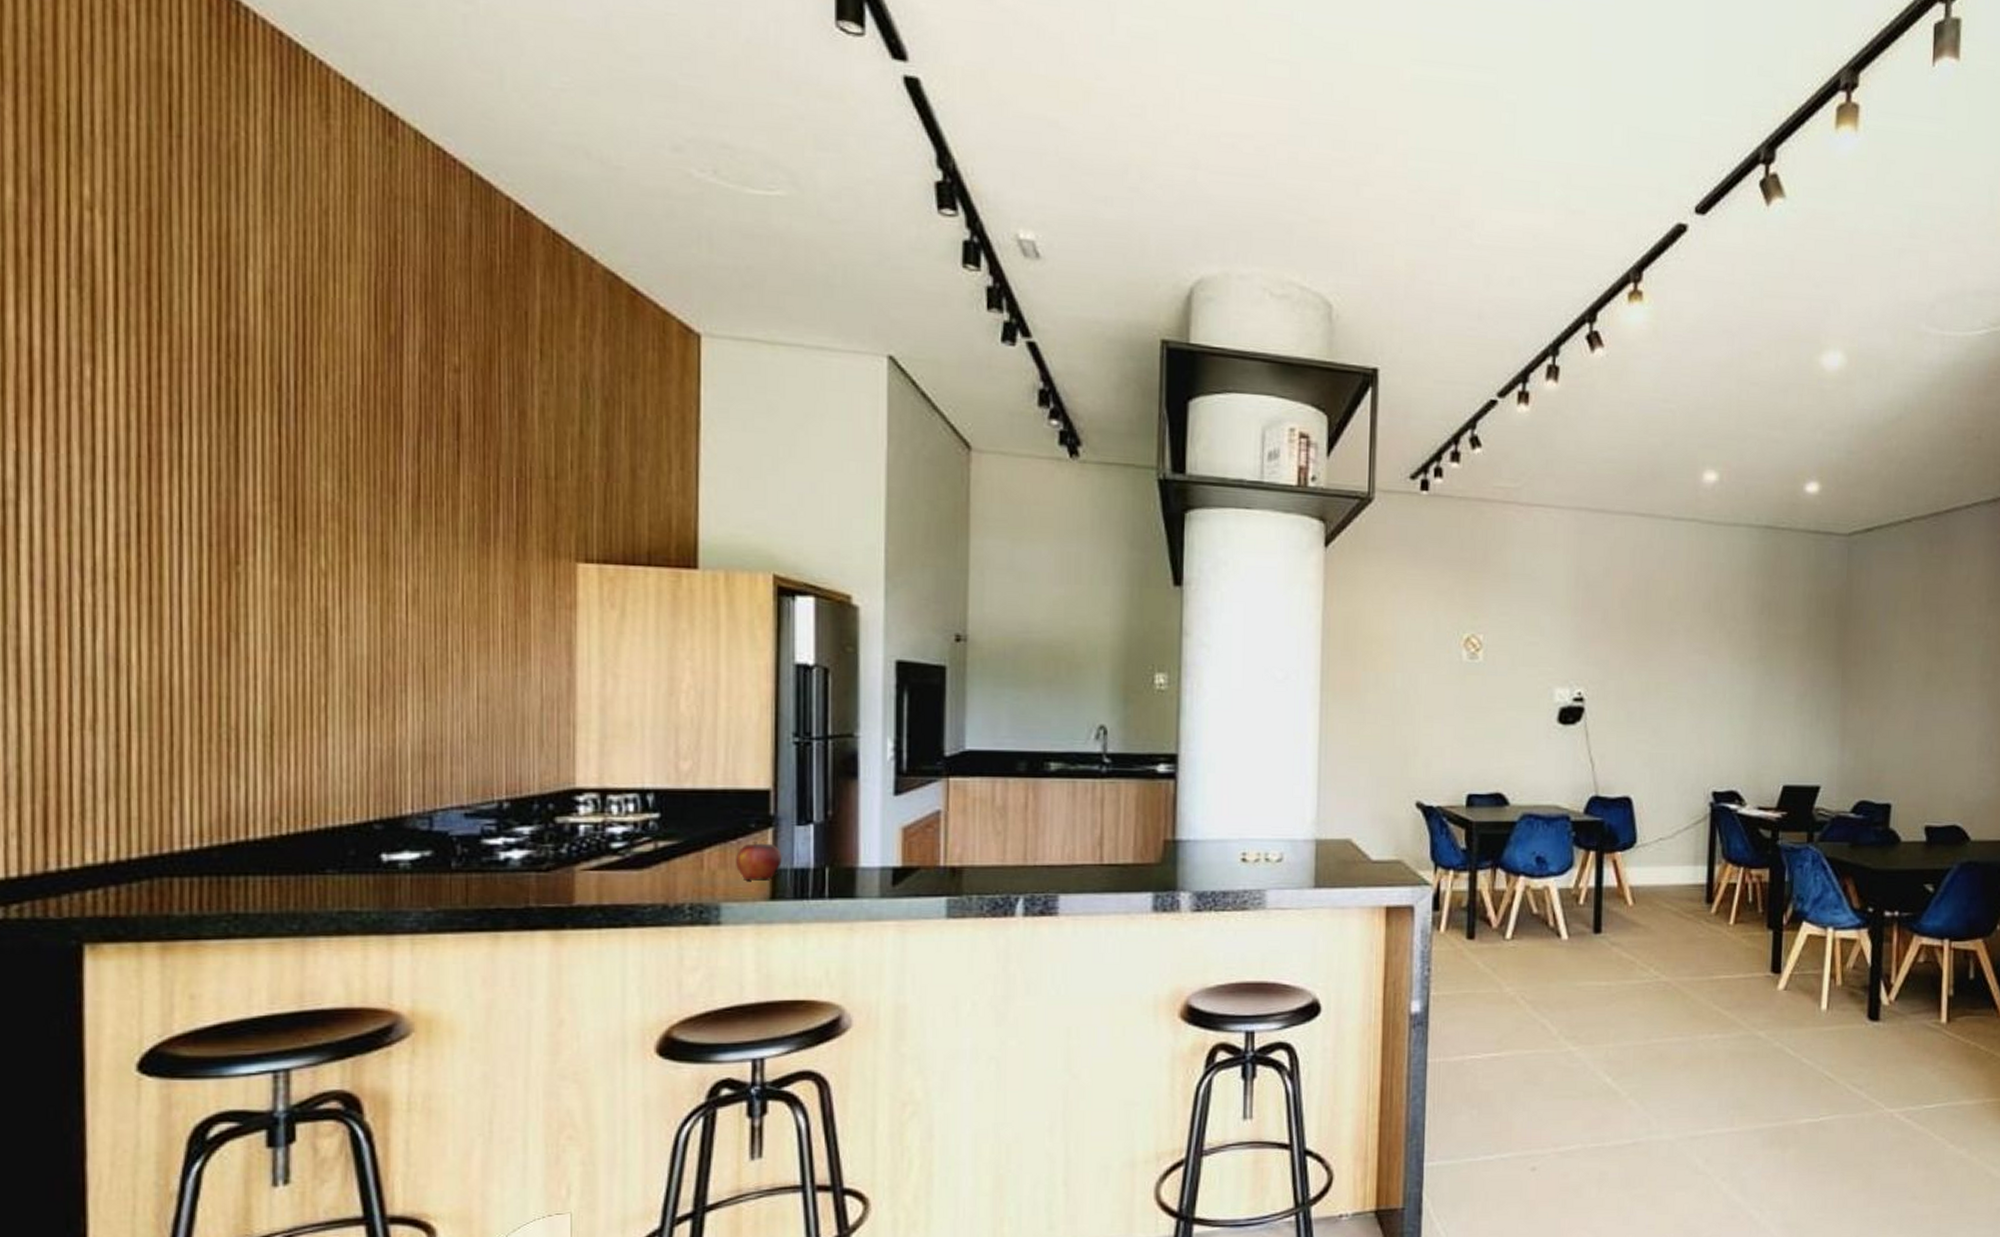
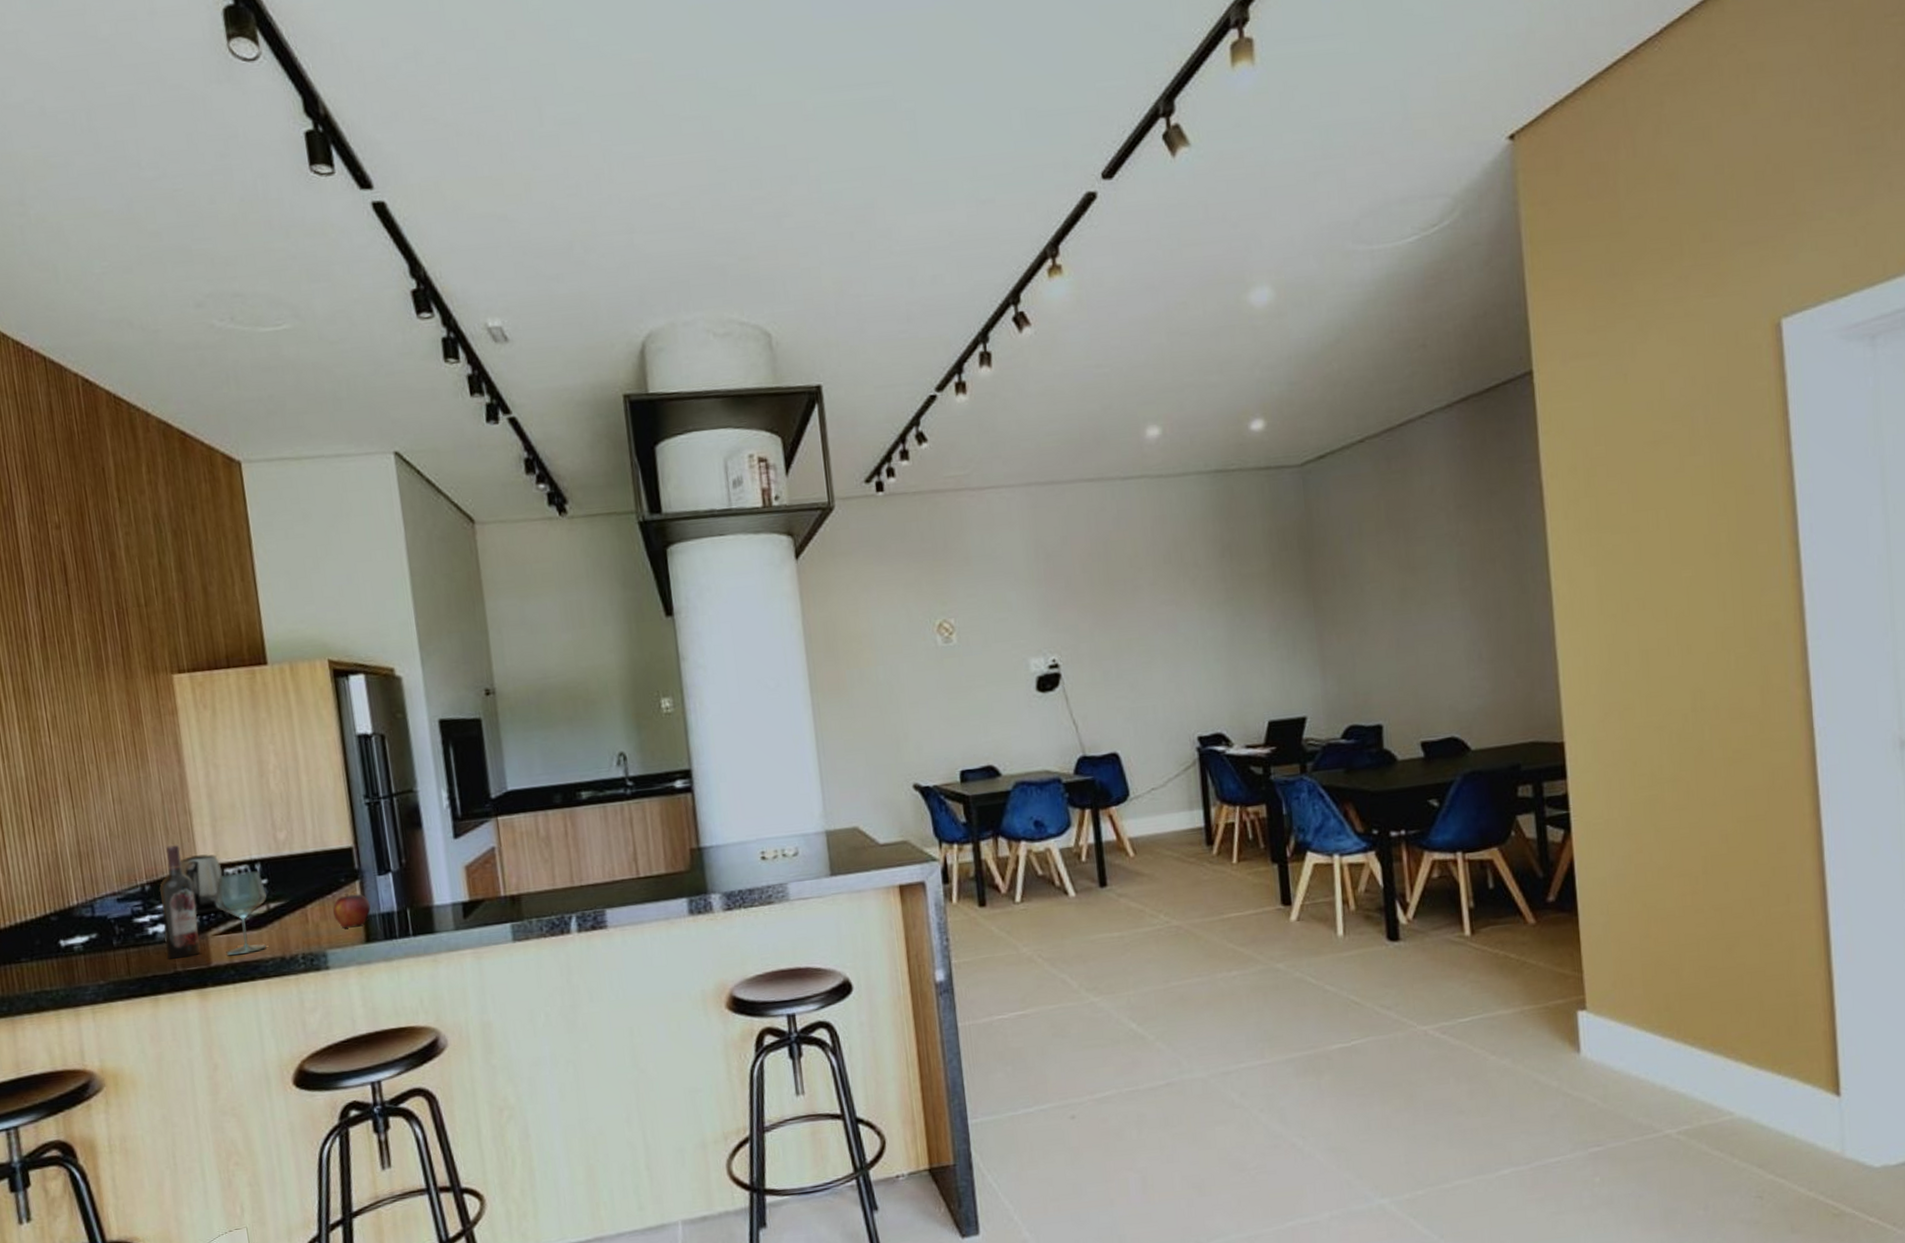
wine bottle: none [518,759,565,892] -> present [160,844,201,959]
kettle: none [552,775,605,845] -> present [179,854,223,916]
wine glass: none [589,802,657,896] -> present [214,871,267,956]

